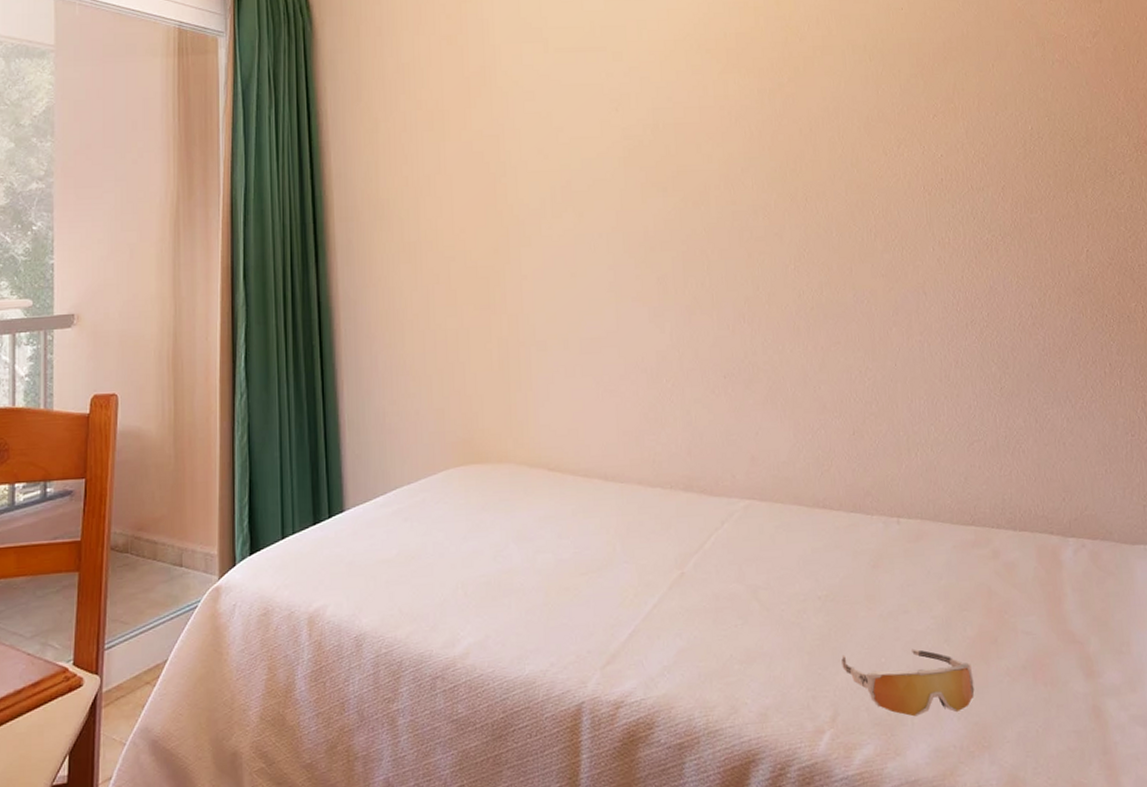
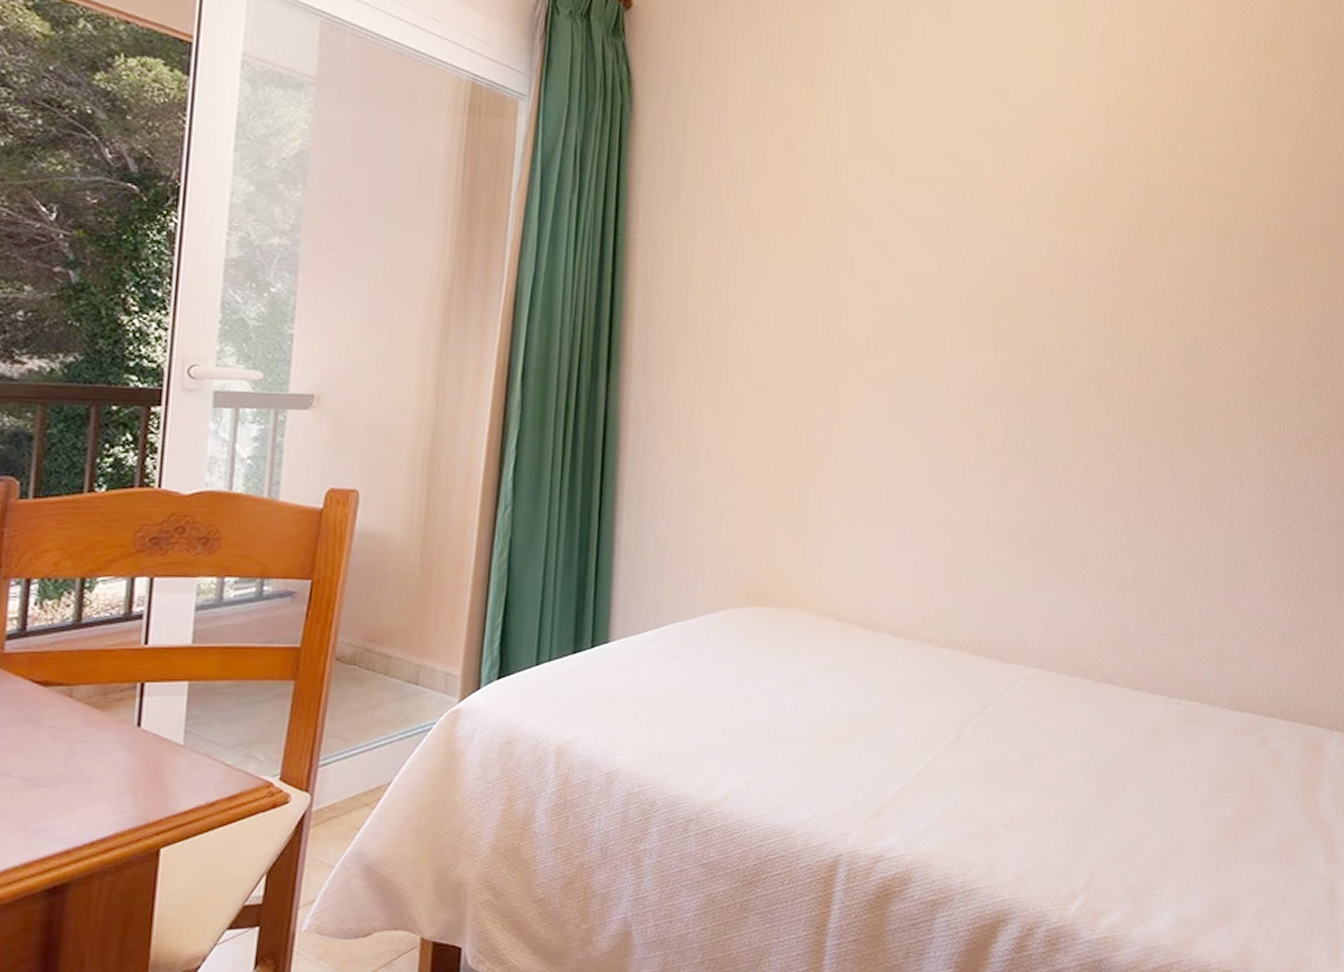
sunglasses: present [841,648,975,717] -> none [1103,824,1225,888]

